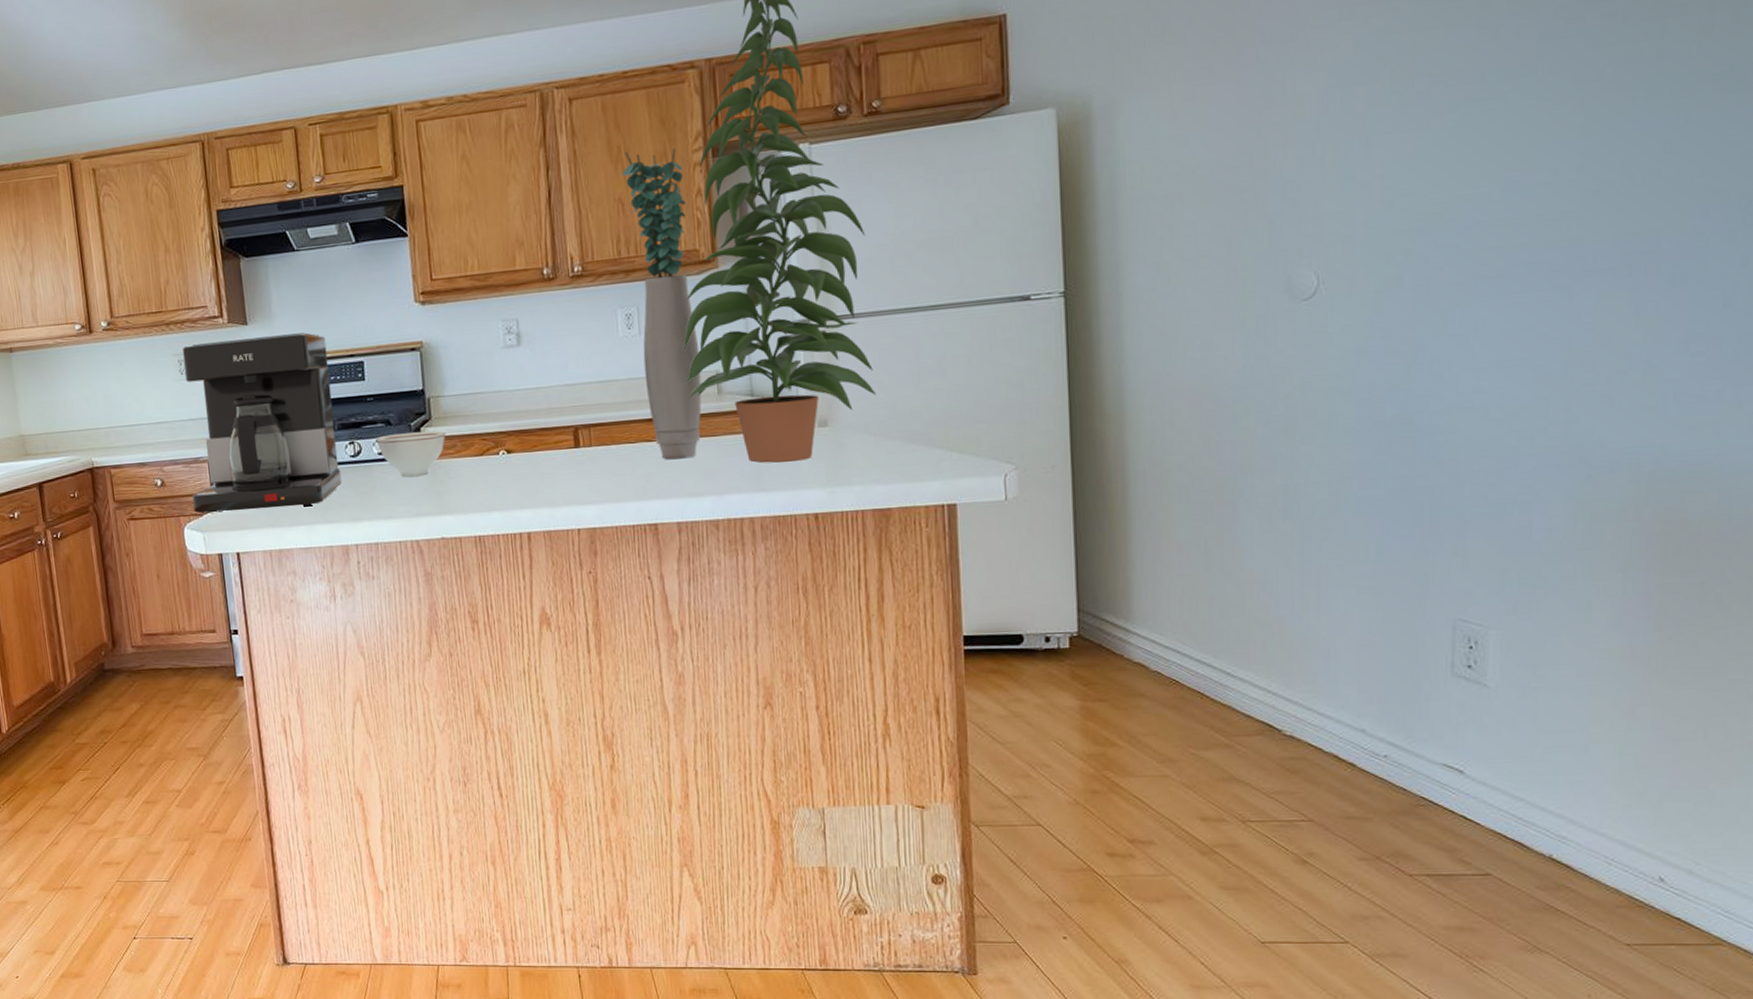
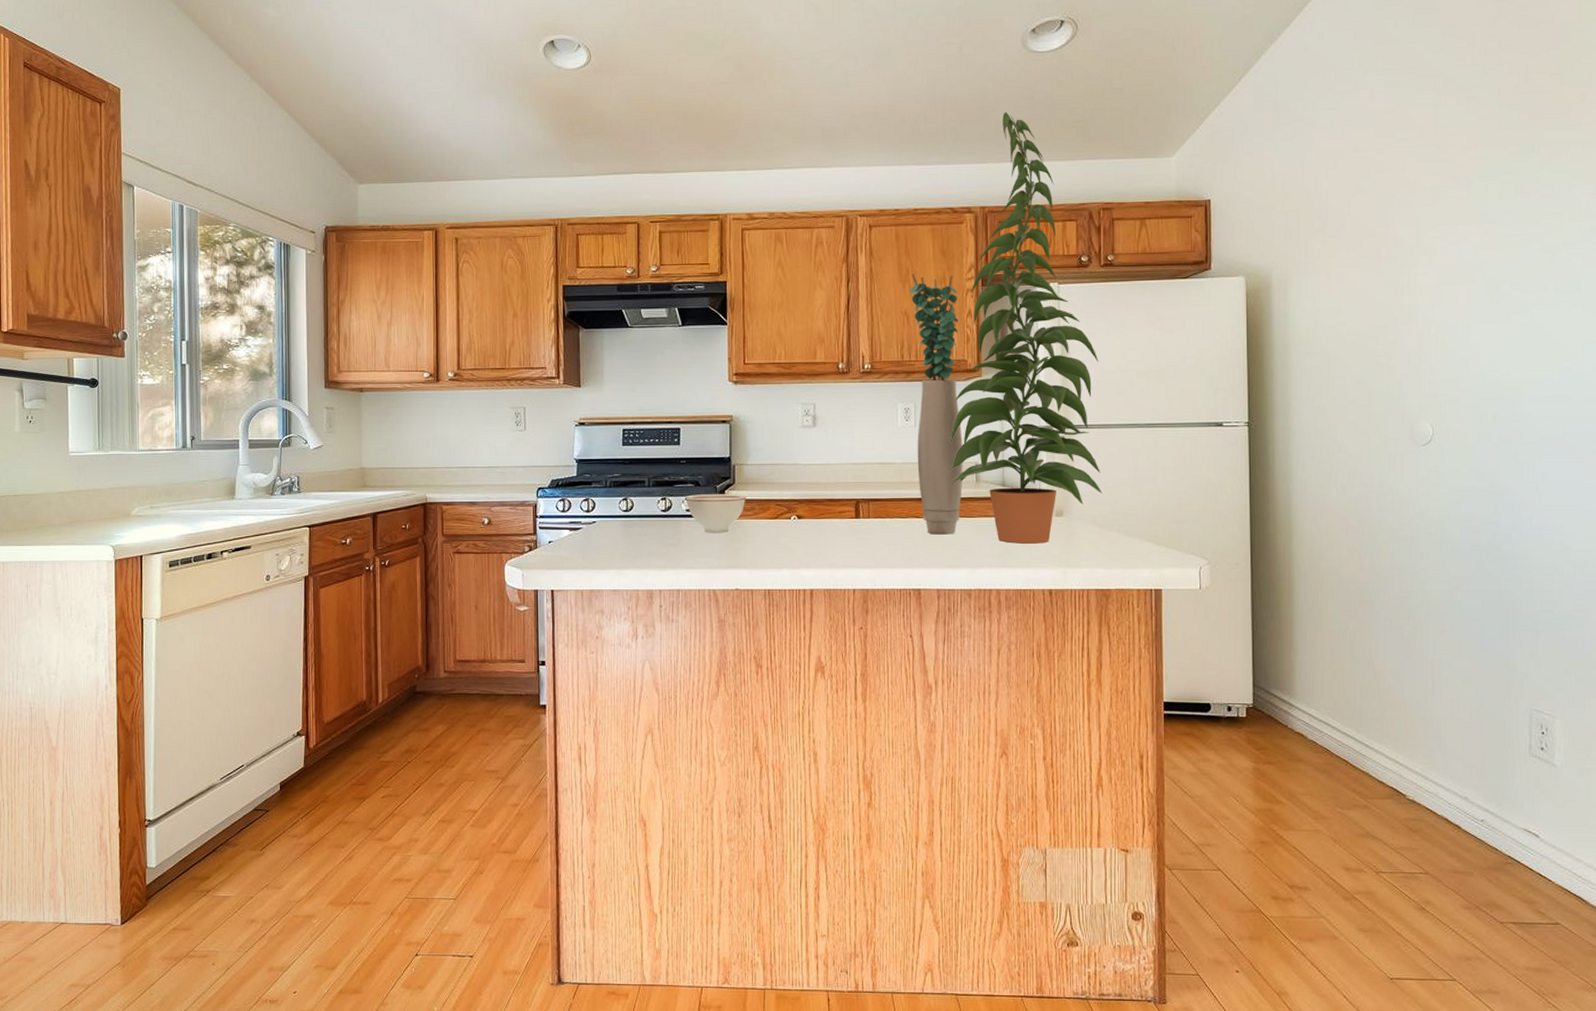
coffee maker: present [182,332,342,513] -> none [516,398,652,552]

